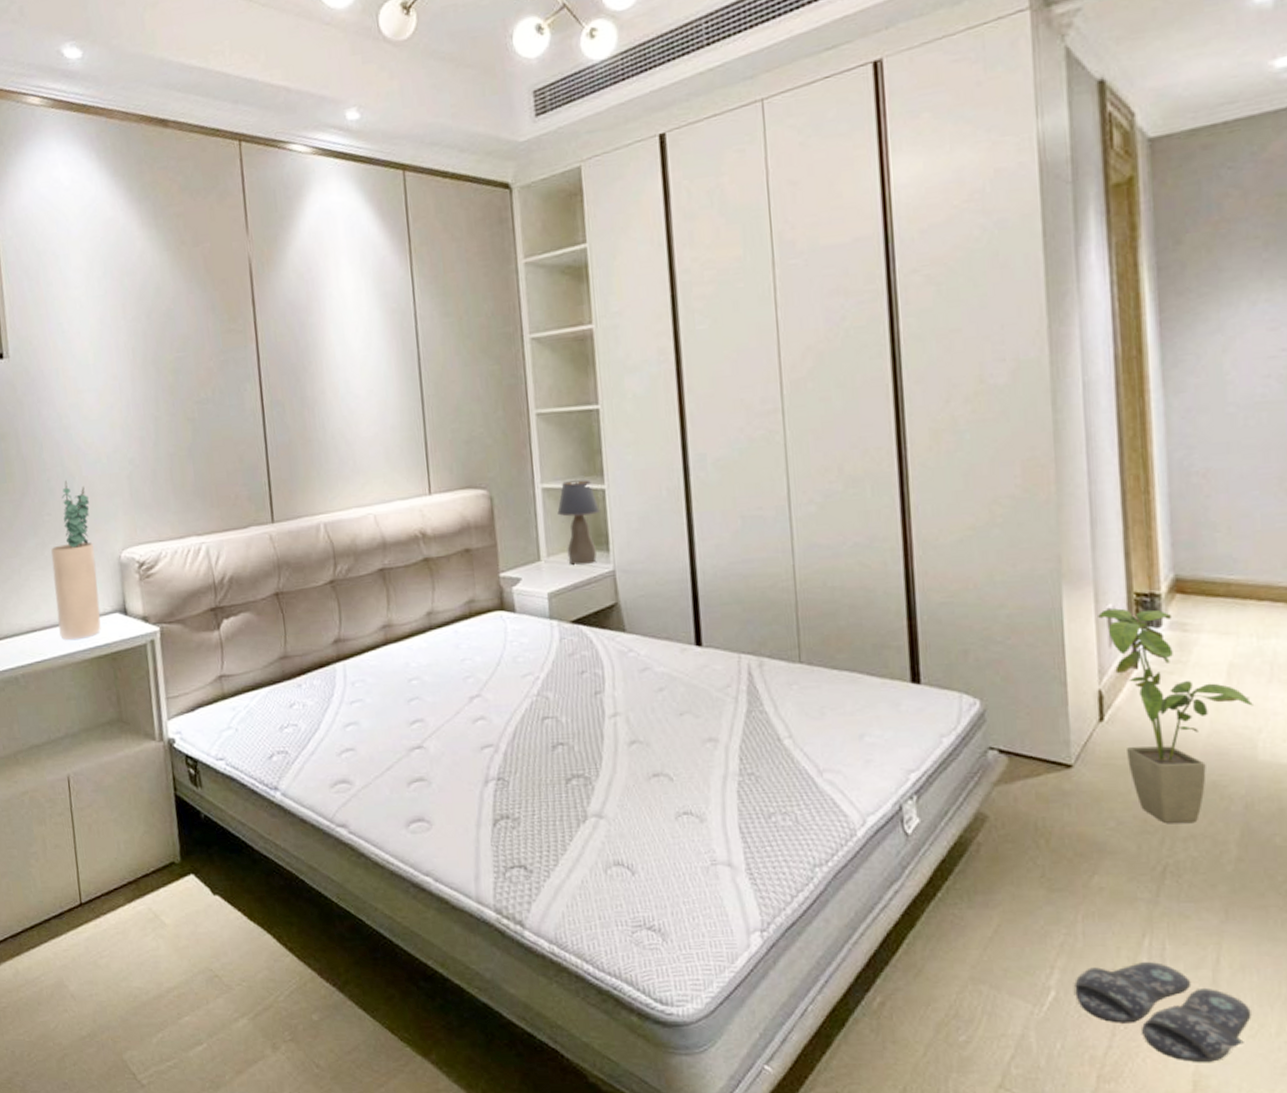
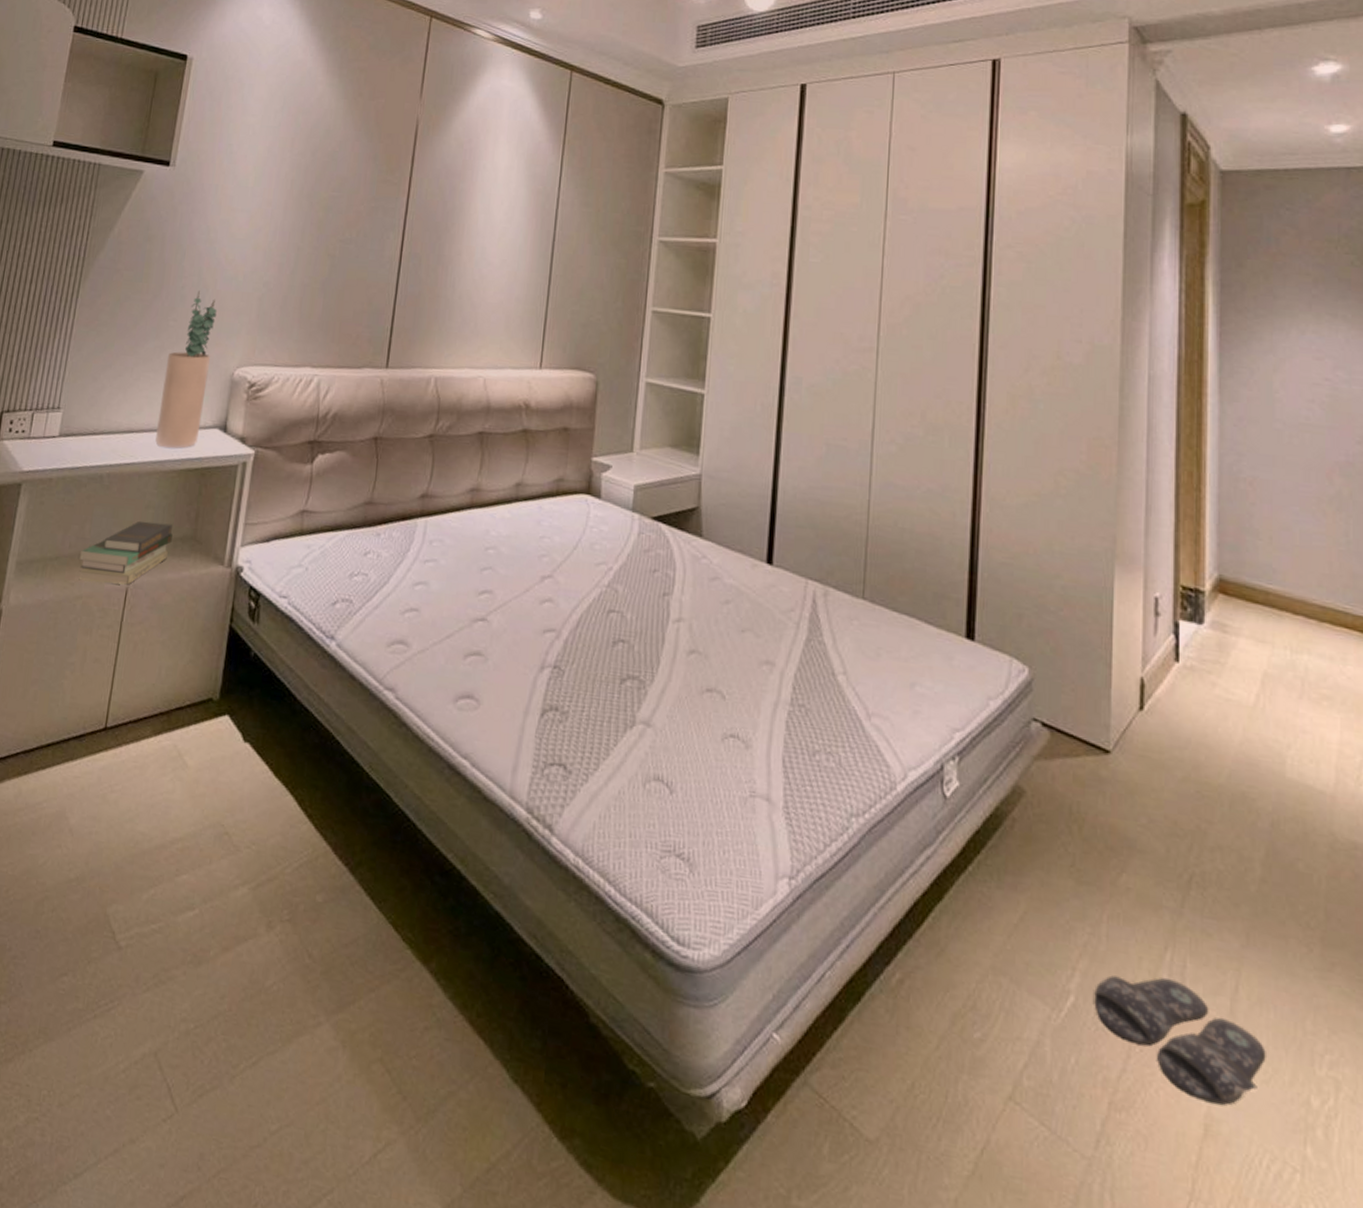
books: none [15,711,100,777] -> present [78,520,173,585]
table lamp: present [557,479,601,566] -> none [656,379,698,465]
house plant: present [1098,608,1255,824] -> none [1146,597,1286,834]

